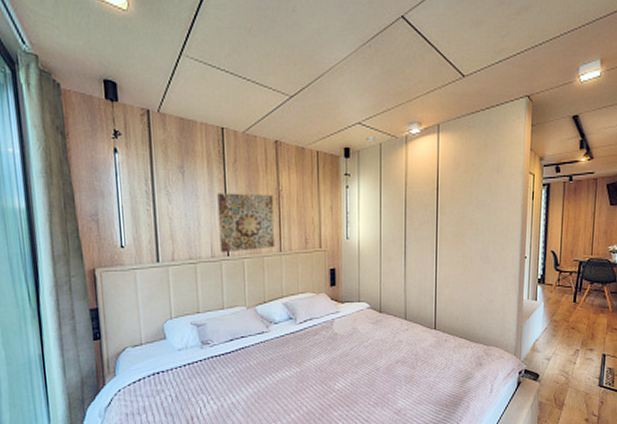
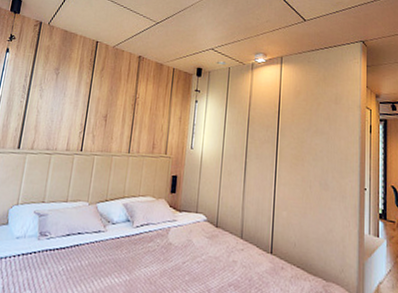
wall art: present [217,193,275,253] -> none [75,94,131,149]

